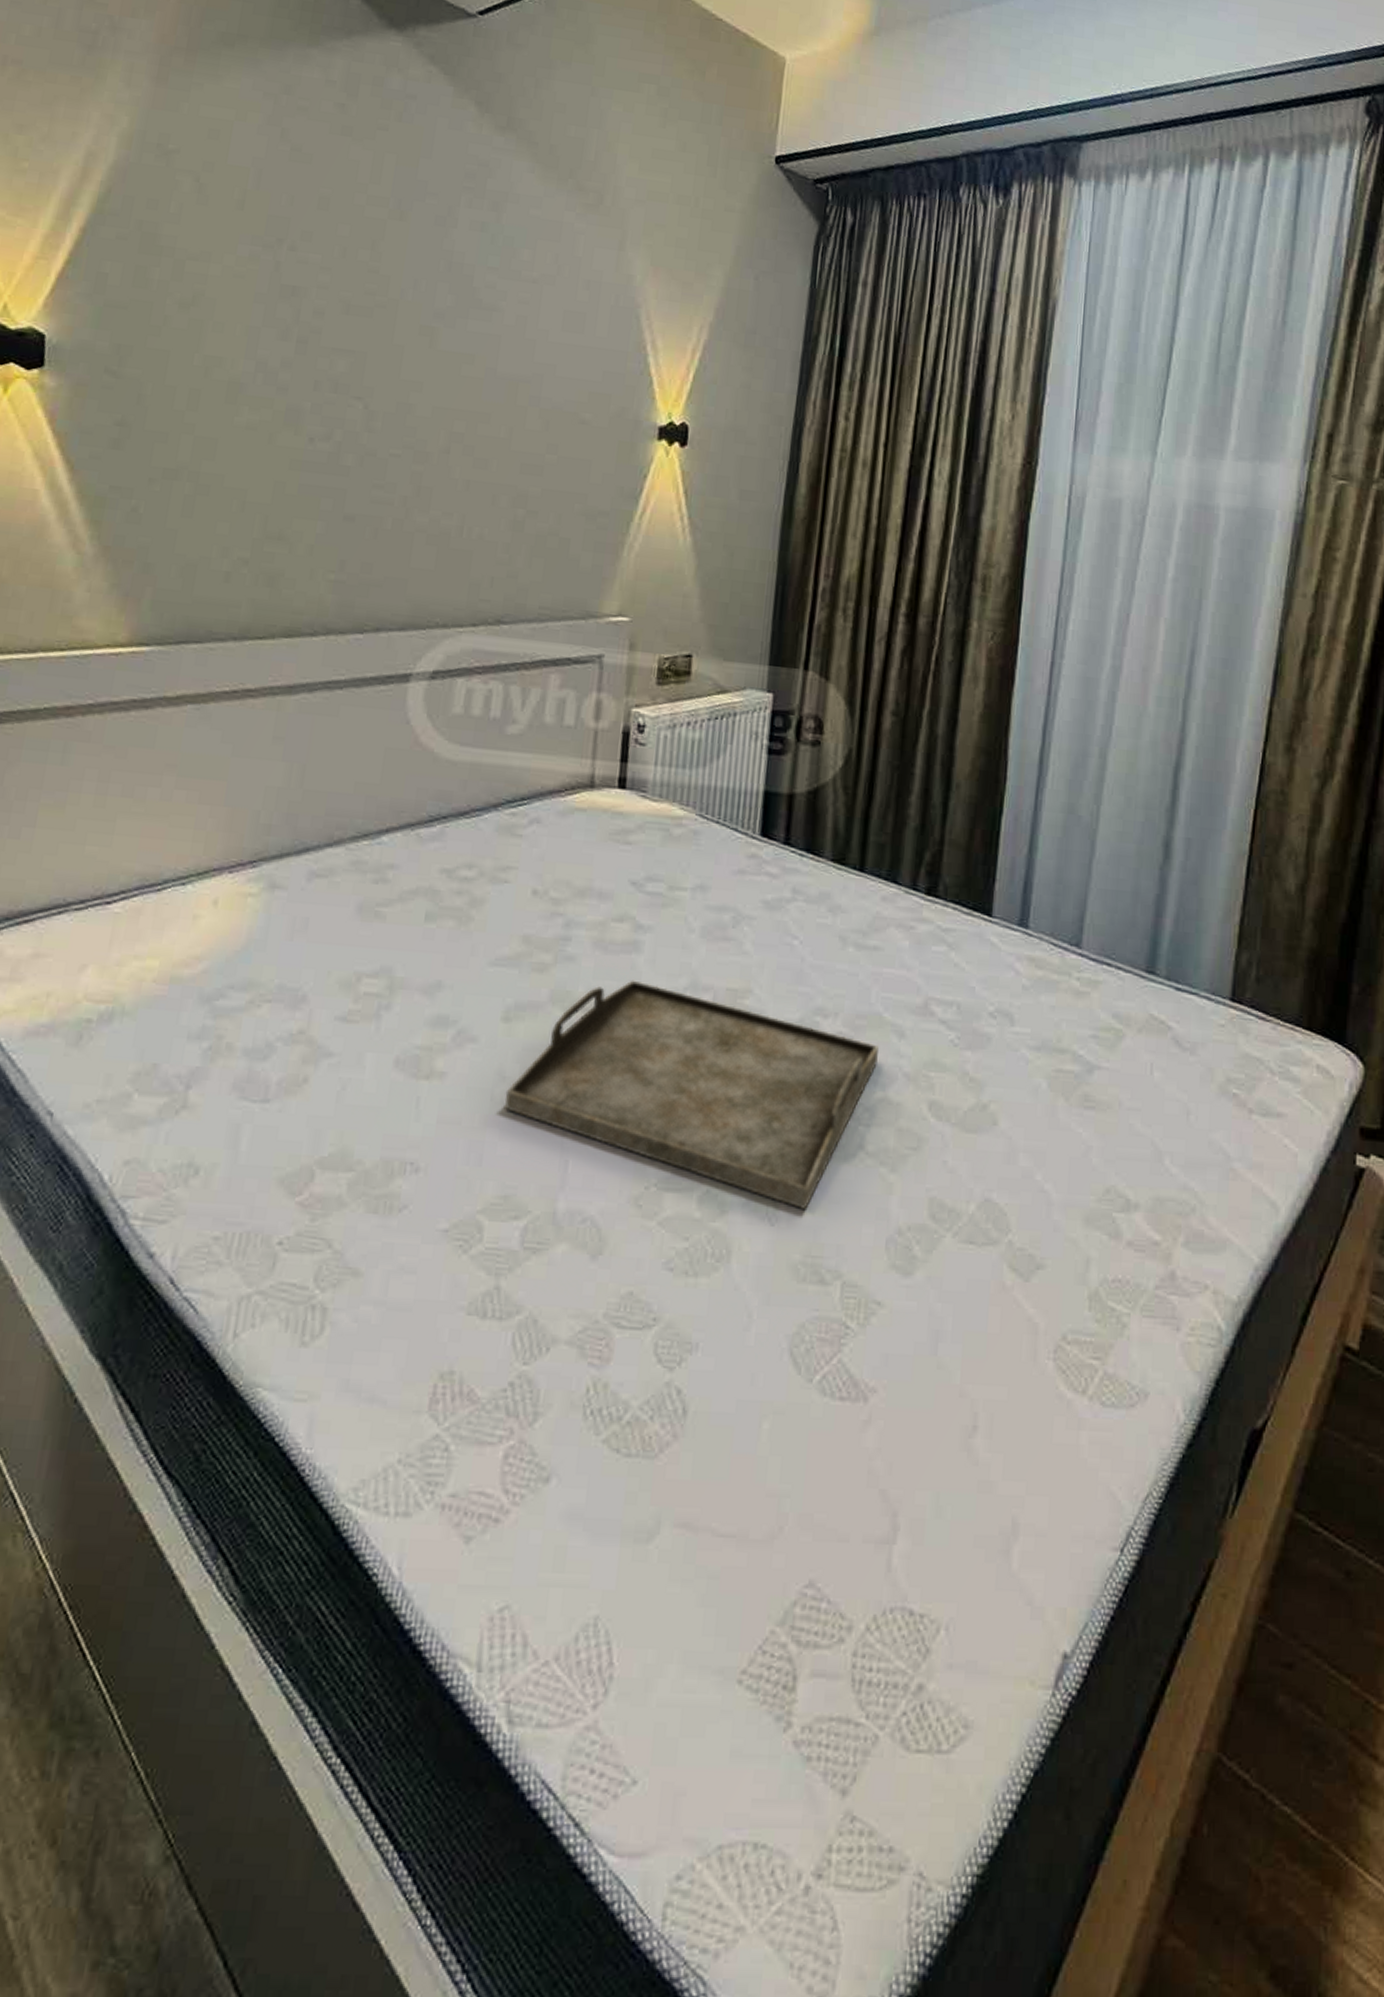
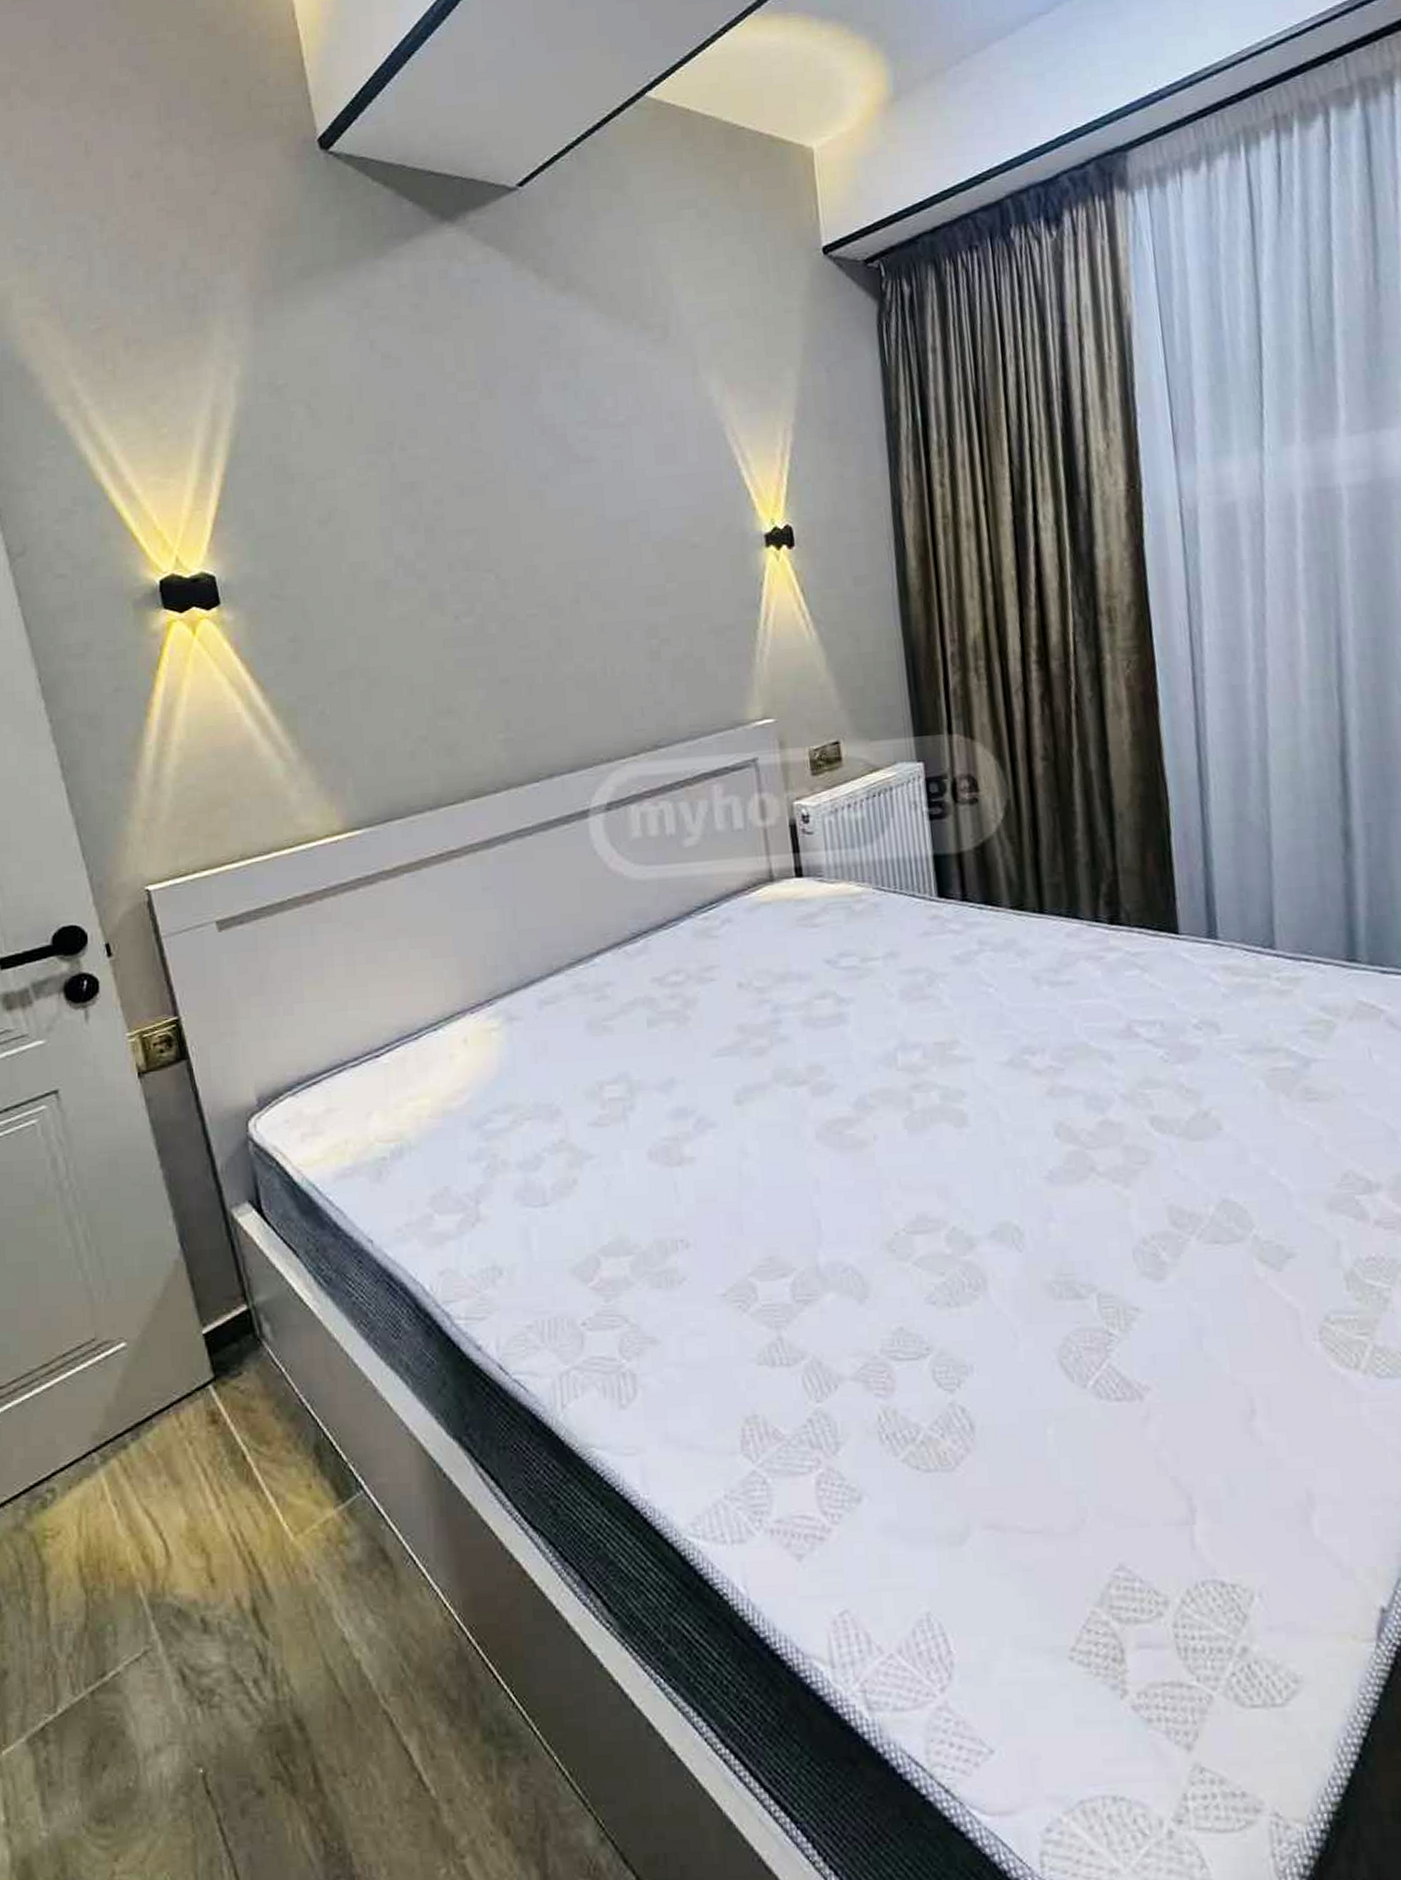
serving tray: present [504,980,879,1209] -> none [751,1049,1092,1233]

